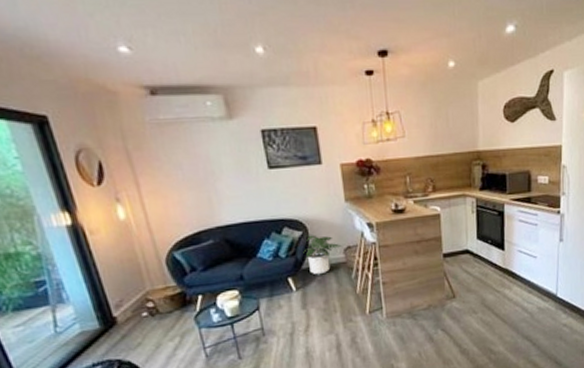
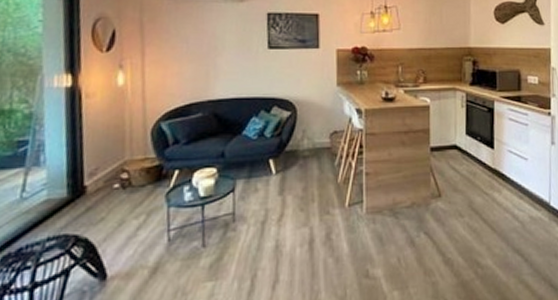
potted plant: present [303,235,342,275] -> none [289,116,328,159]

